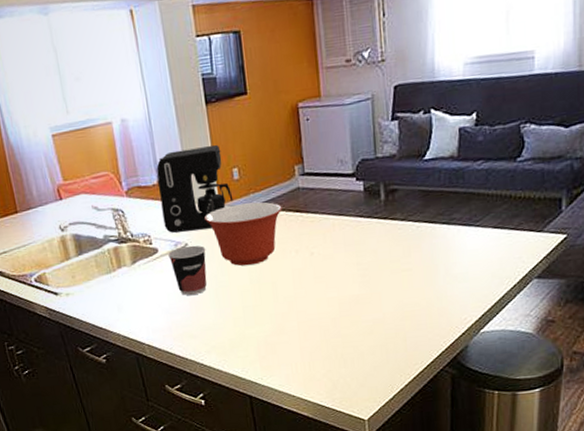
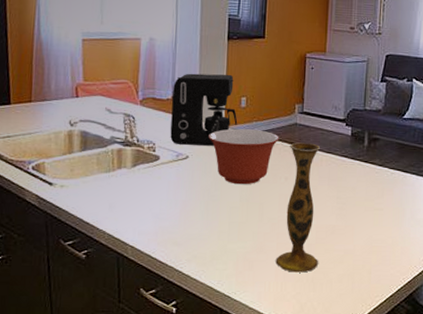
cup: present [168,245,207,296] -> none [168,158,205,205]
vase: none [294,207,346,351] -> present [275,142,320,273]

